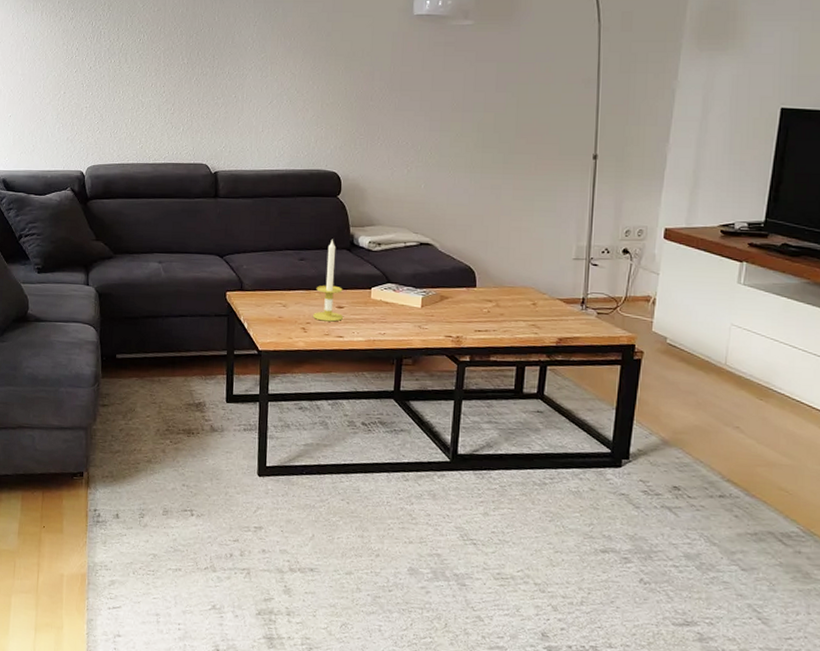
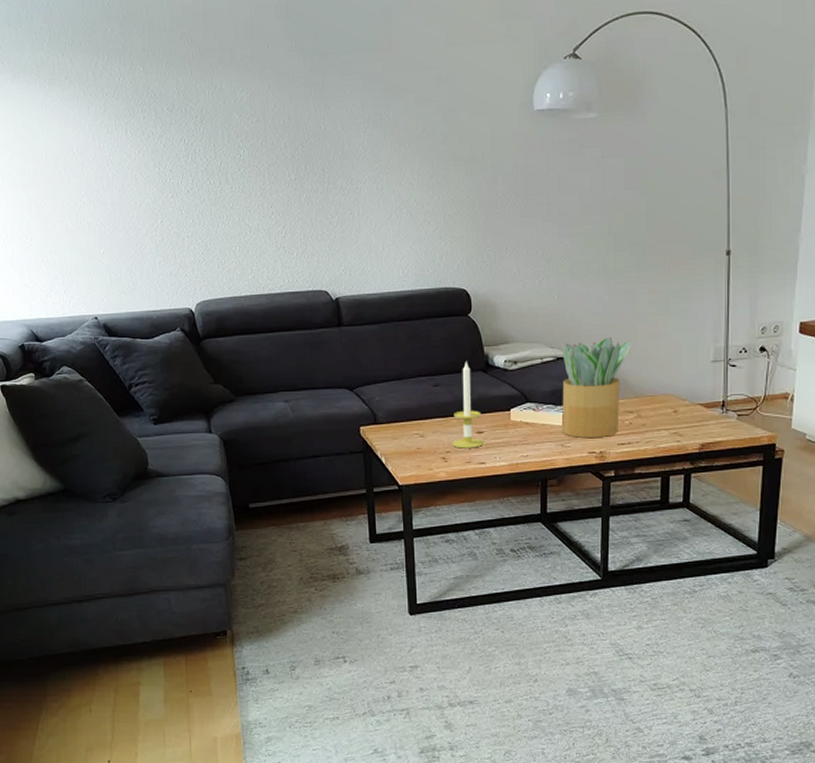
potted plant: none [421,227,494,323] -> present [561,337,631,438]

